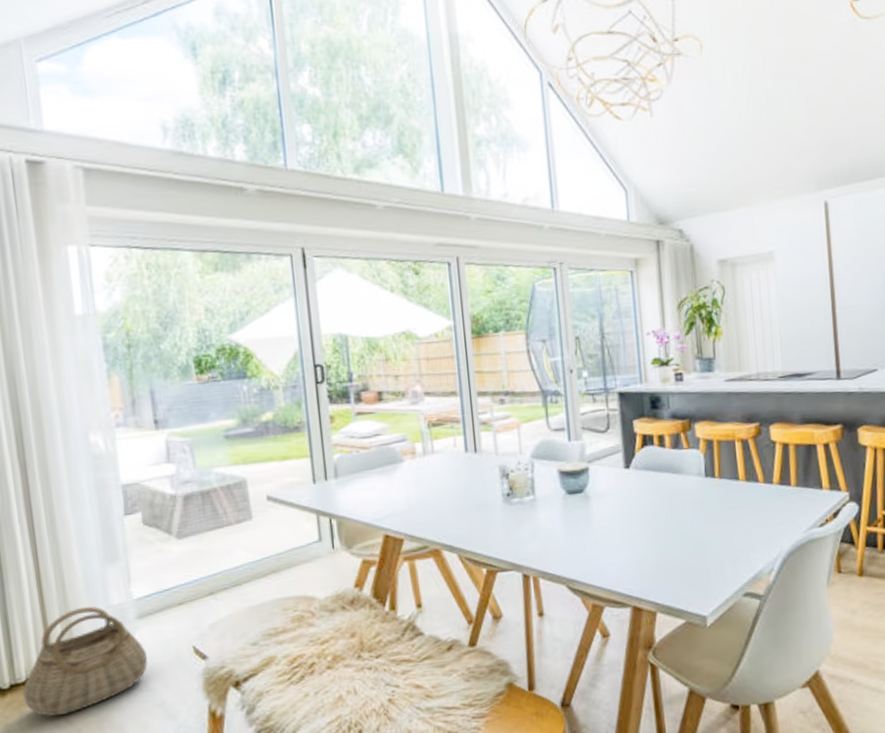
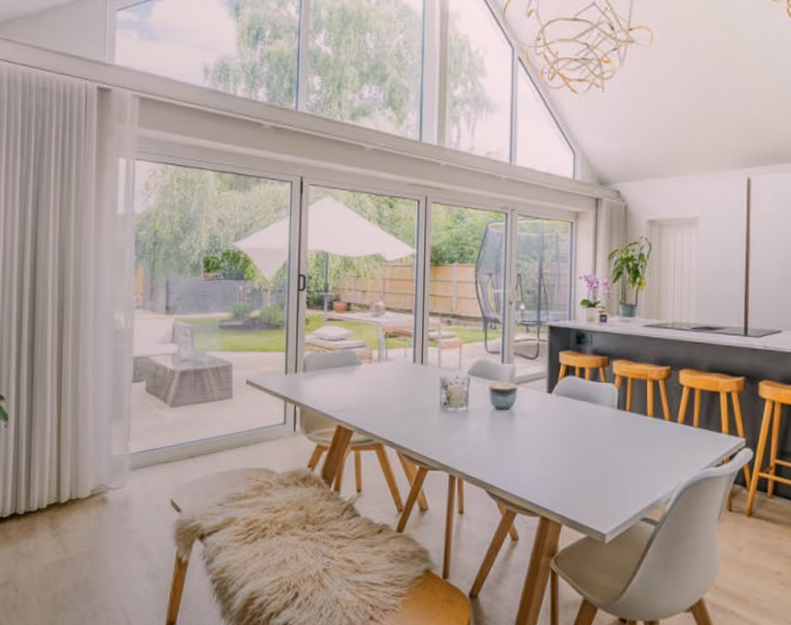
basket: present [22,606,148,717] -> none [33,454,134,543]

